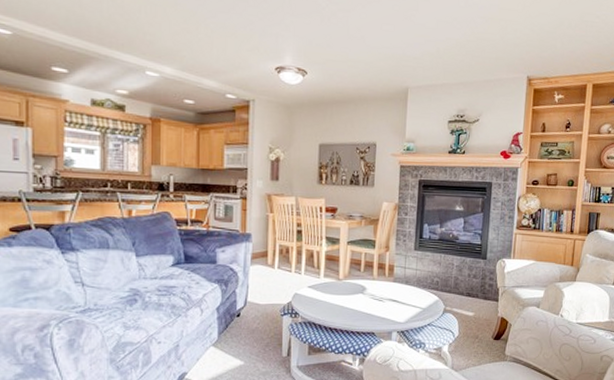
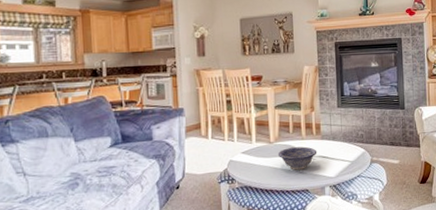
decorative bowl: none [345,287,388,311] -> present [277,146,317,171]

